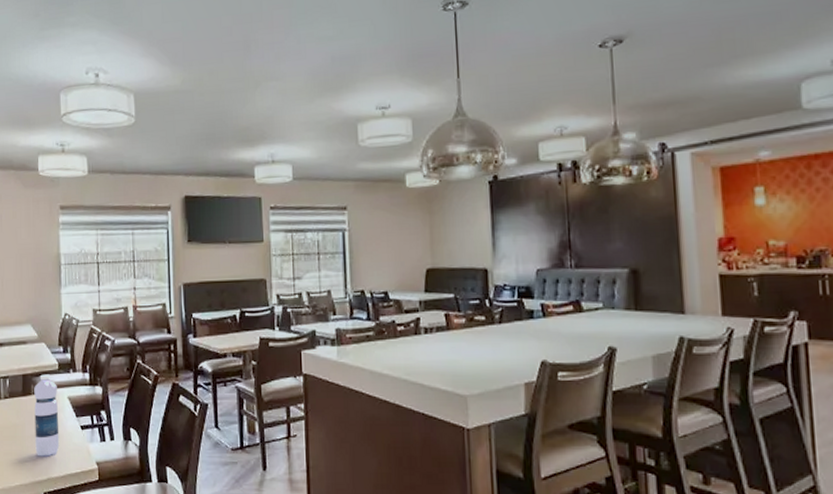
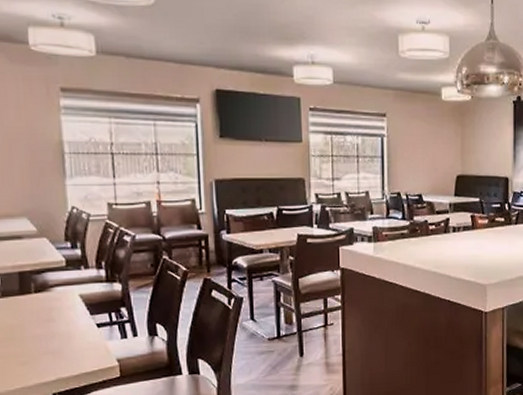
water bottle: present [34,374,60,457] -> none [35,271,71,357]

